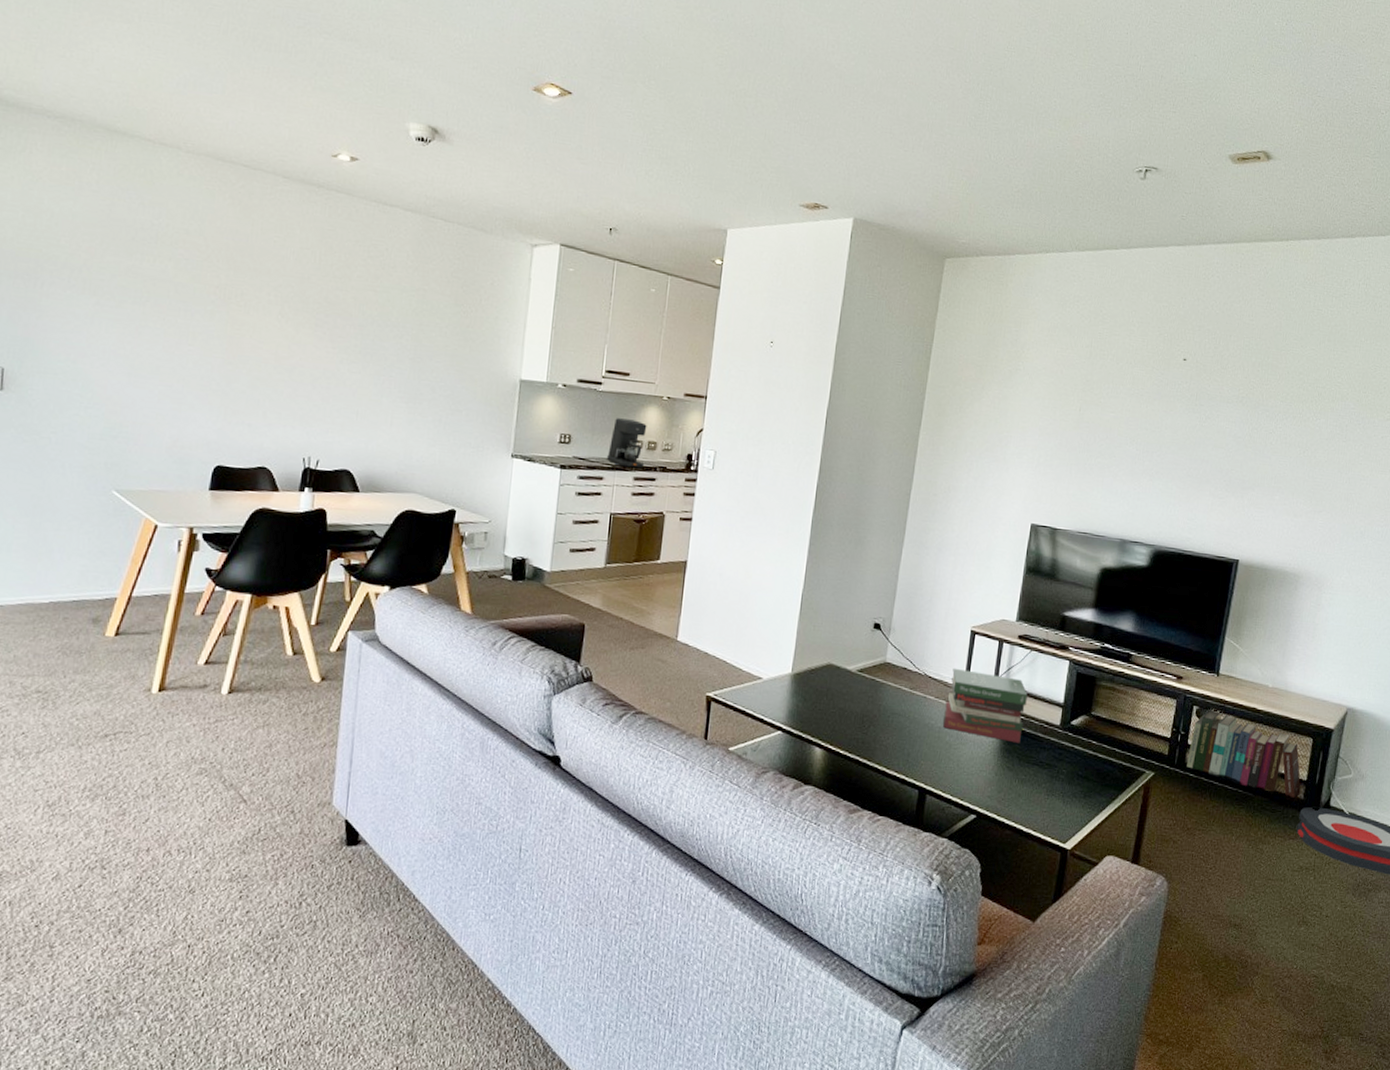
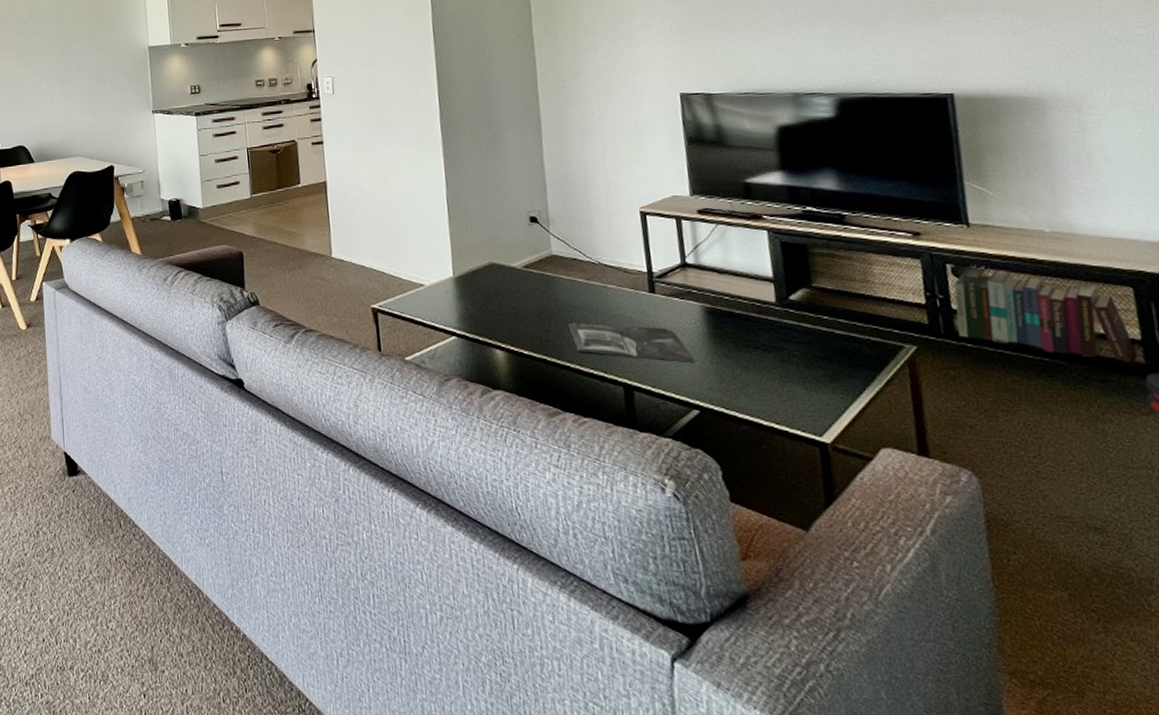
coffee maker: present [607,418,647,469] -> none [235,62,270,105]
magazine: none [884,727,983,773] -> present [568,322,695,363]
books: present [943,668,1028,743] -> none [629,252,732,326]

